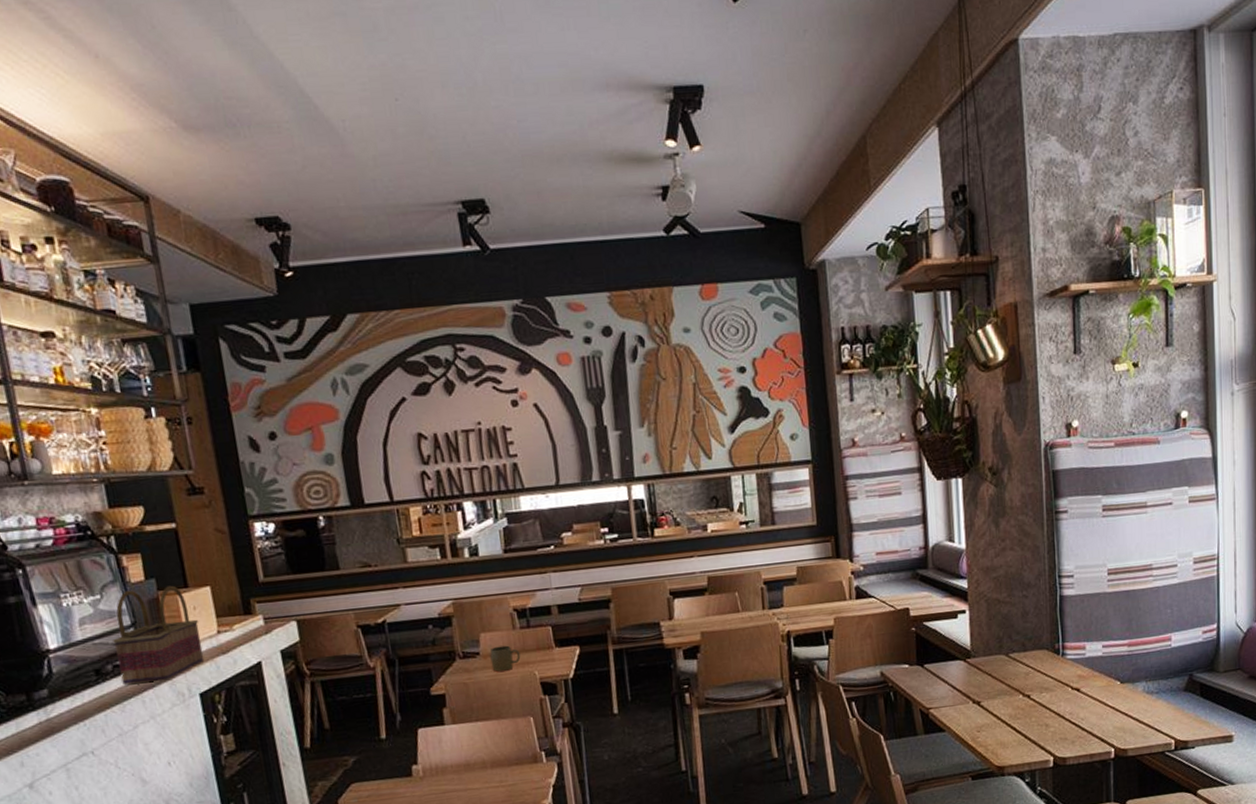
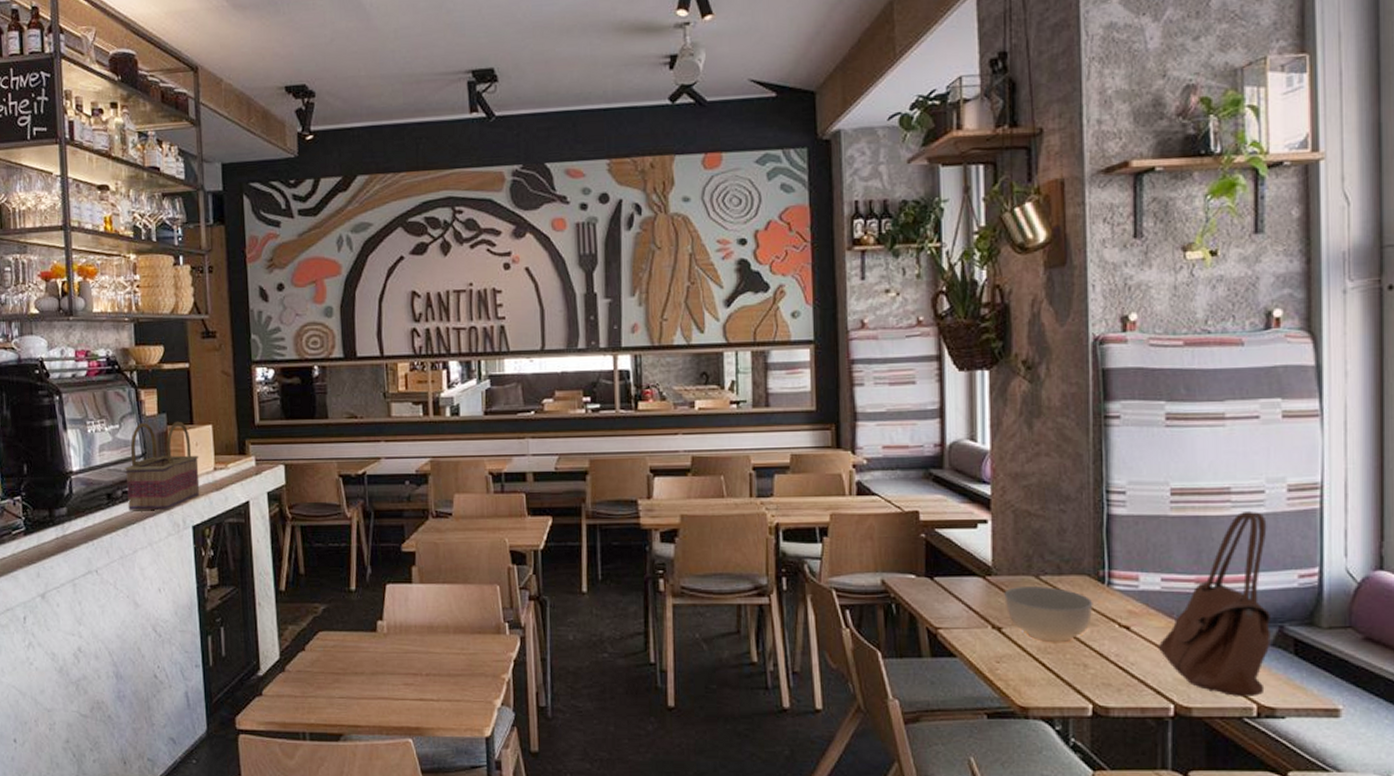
mug: present [490,645,521,672] -> none [462,509,492,535]
bowl: none [981,662,1051,710] -> present [1004,587,1093,643]
handbag: none [1101,582,1183,736] -> present [1157,510,1271,696]

